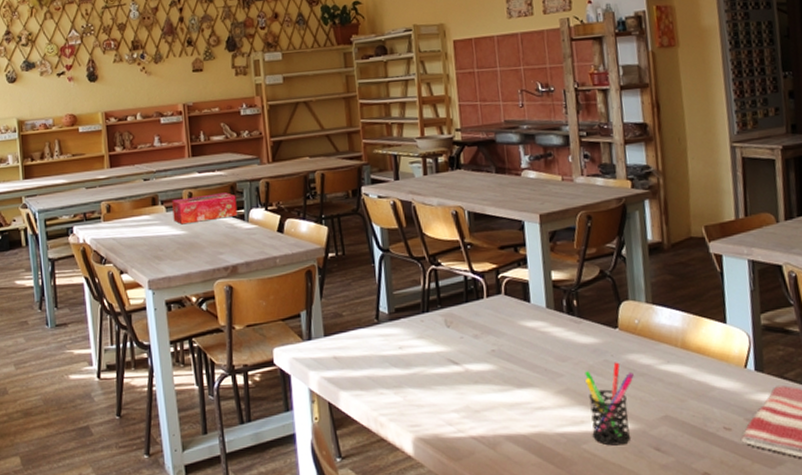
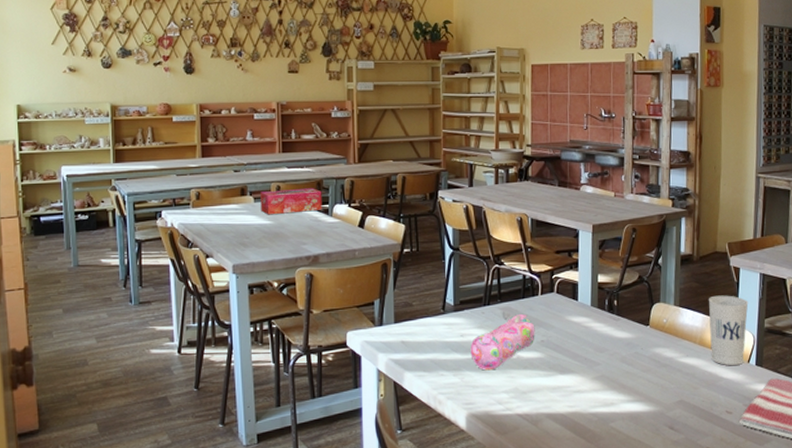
pencil case: none [411,320,484,387] -> present [470,313,535,371]
pen holder: present [584,362,634,446] -> none [618,354,658,424]
cup: none [686,288,739,373] -> present [708,295,749,366]

